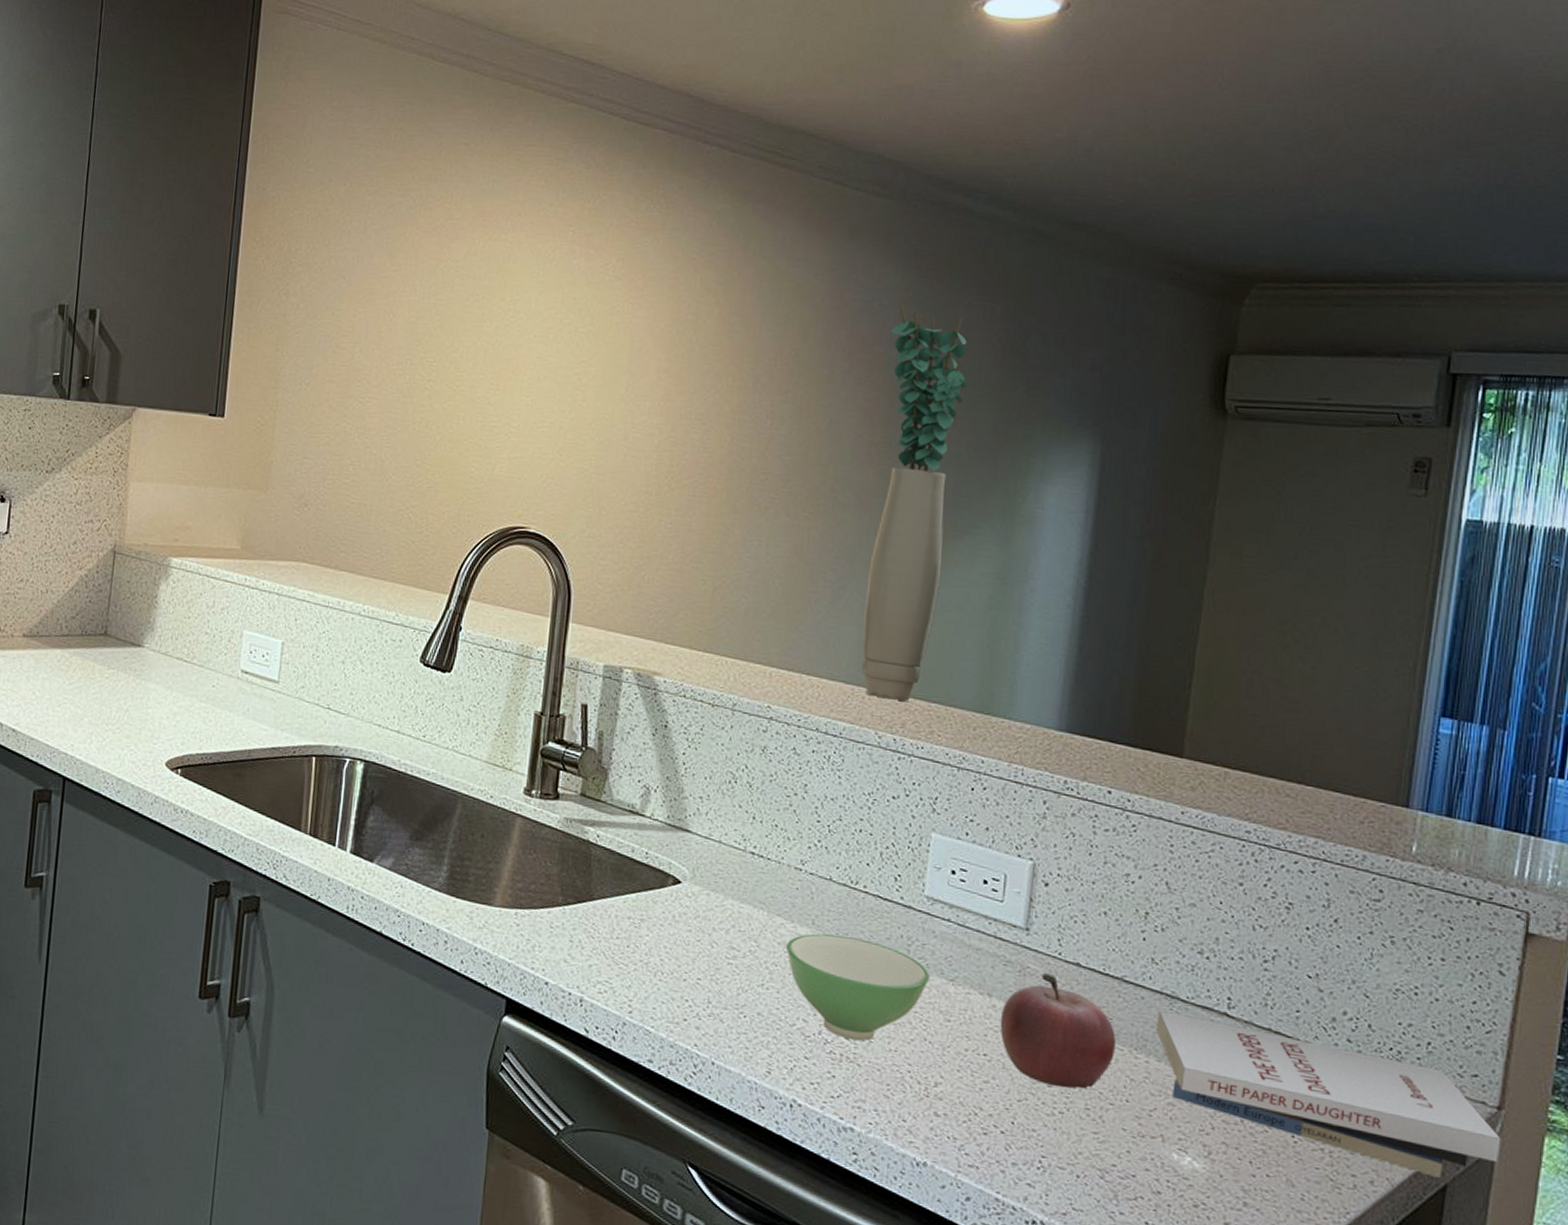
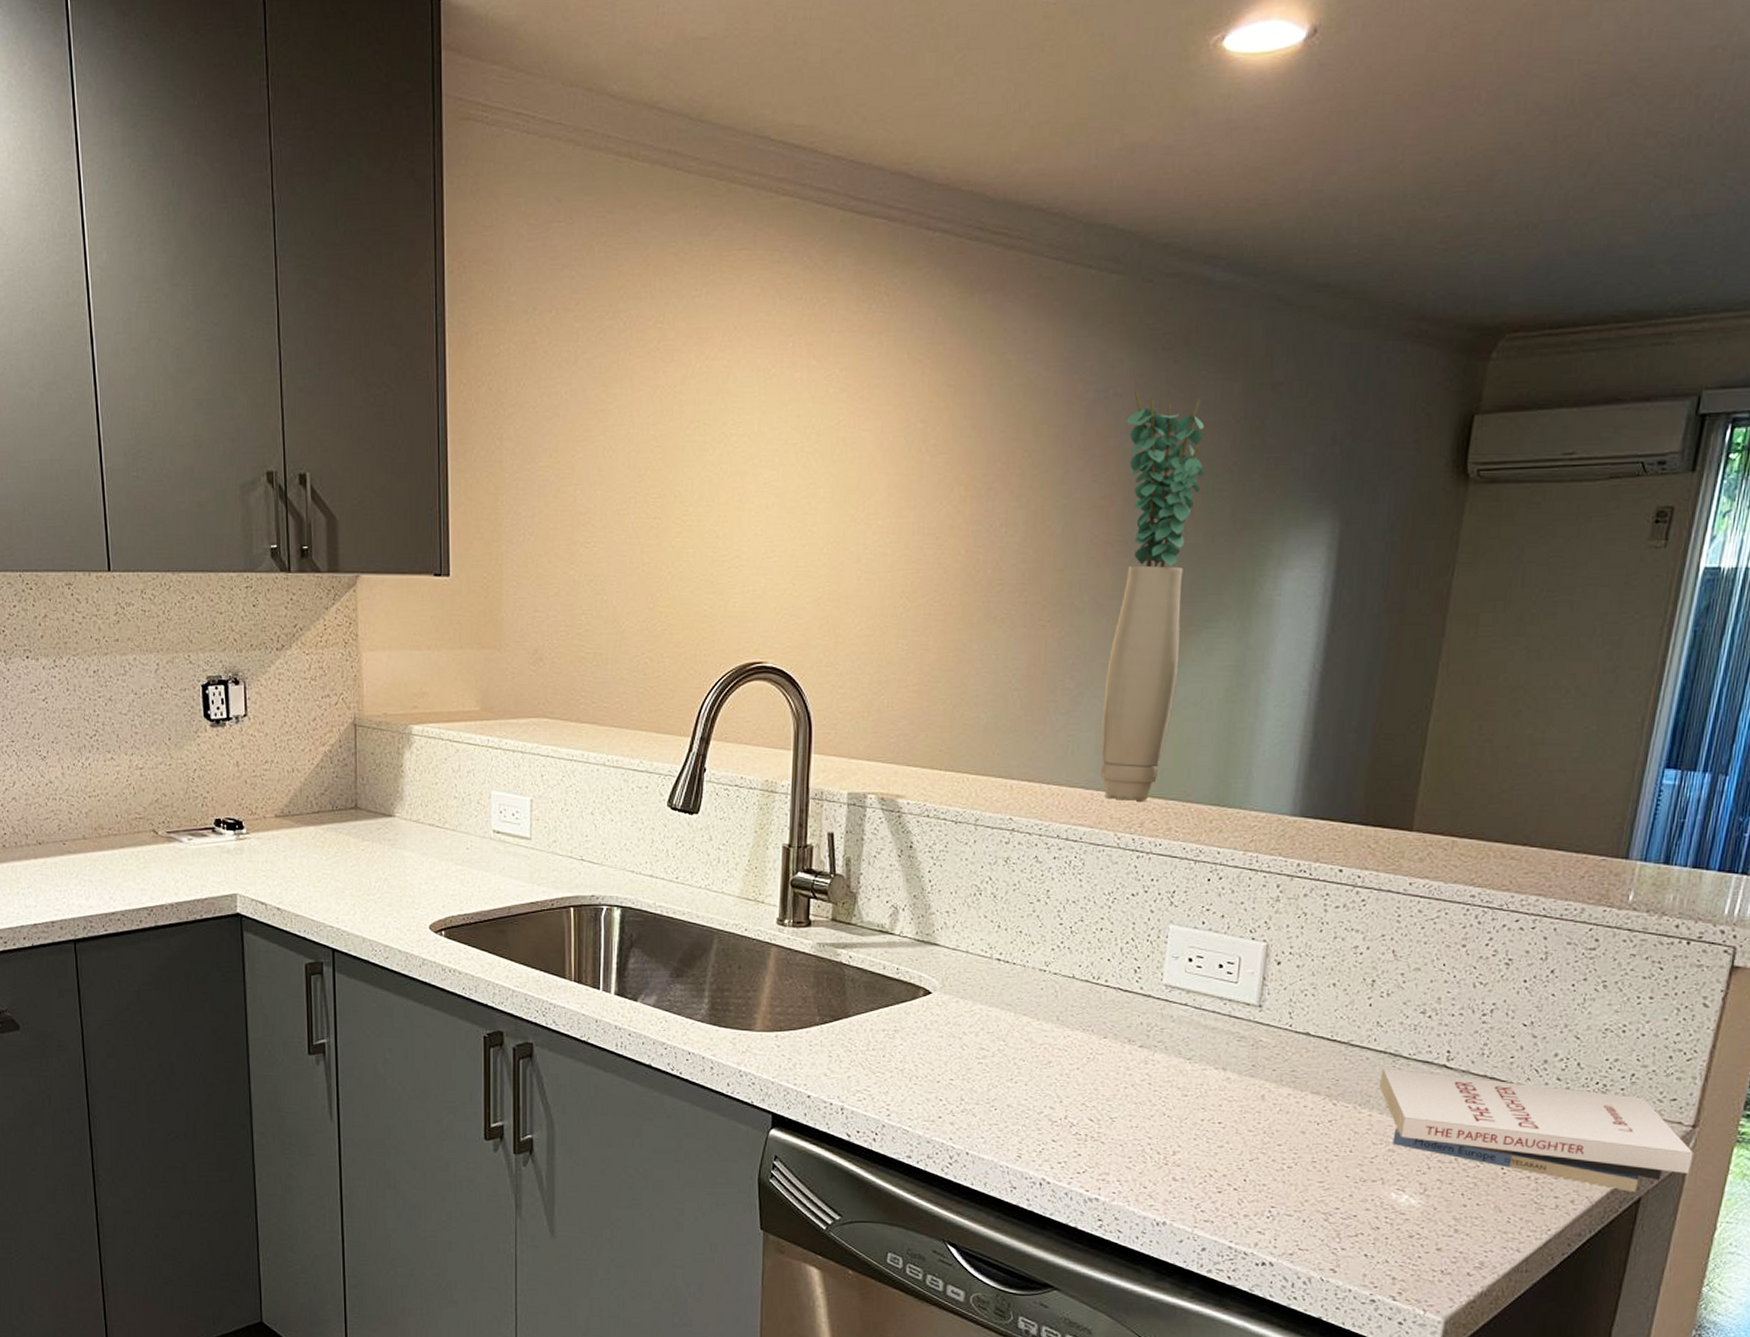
bowl: present [786,933,931,1041] -> none [1033,1027,1169,1121]
fruit: present [1000,973,1116,1089] -> none [1233,1045,1342,1145]

